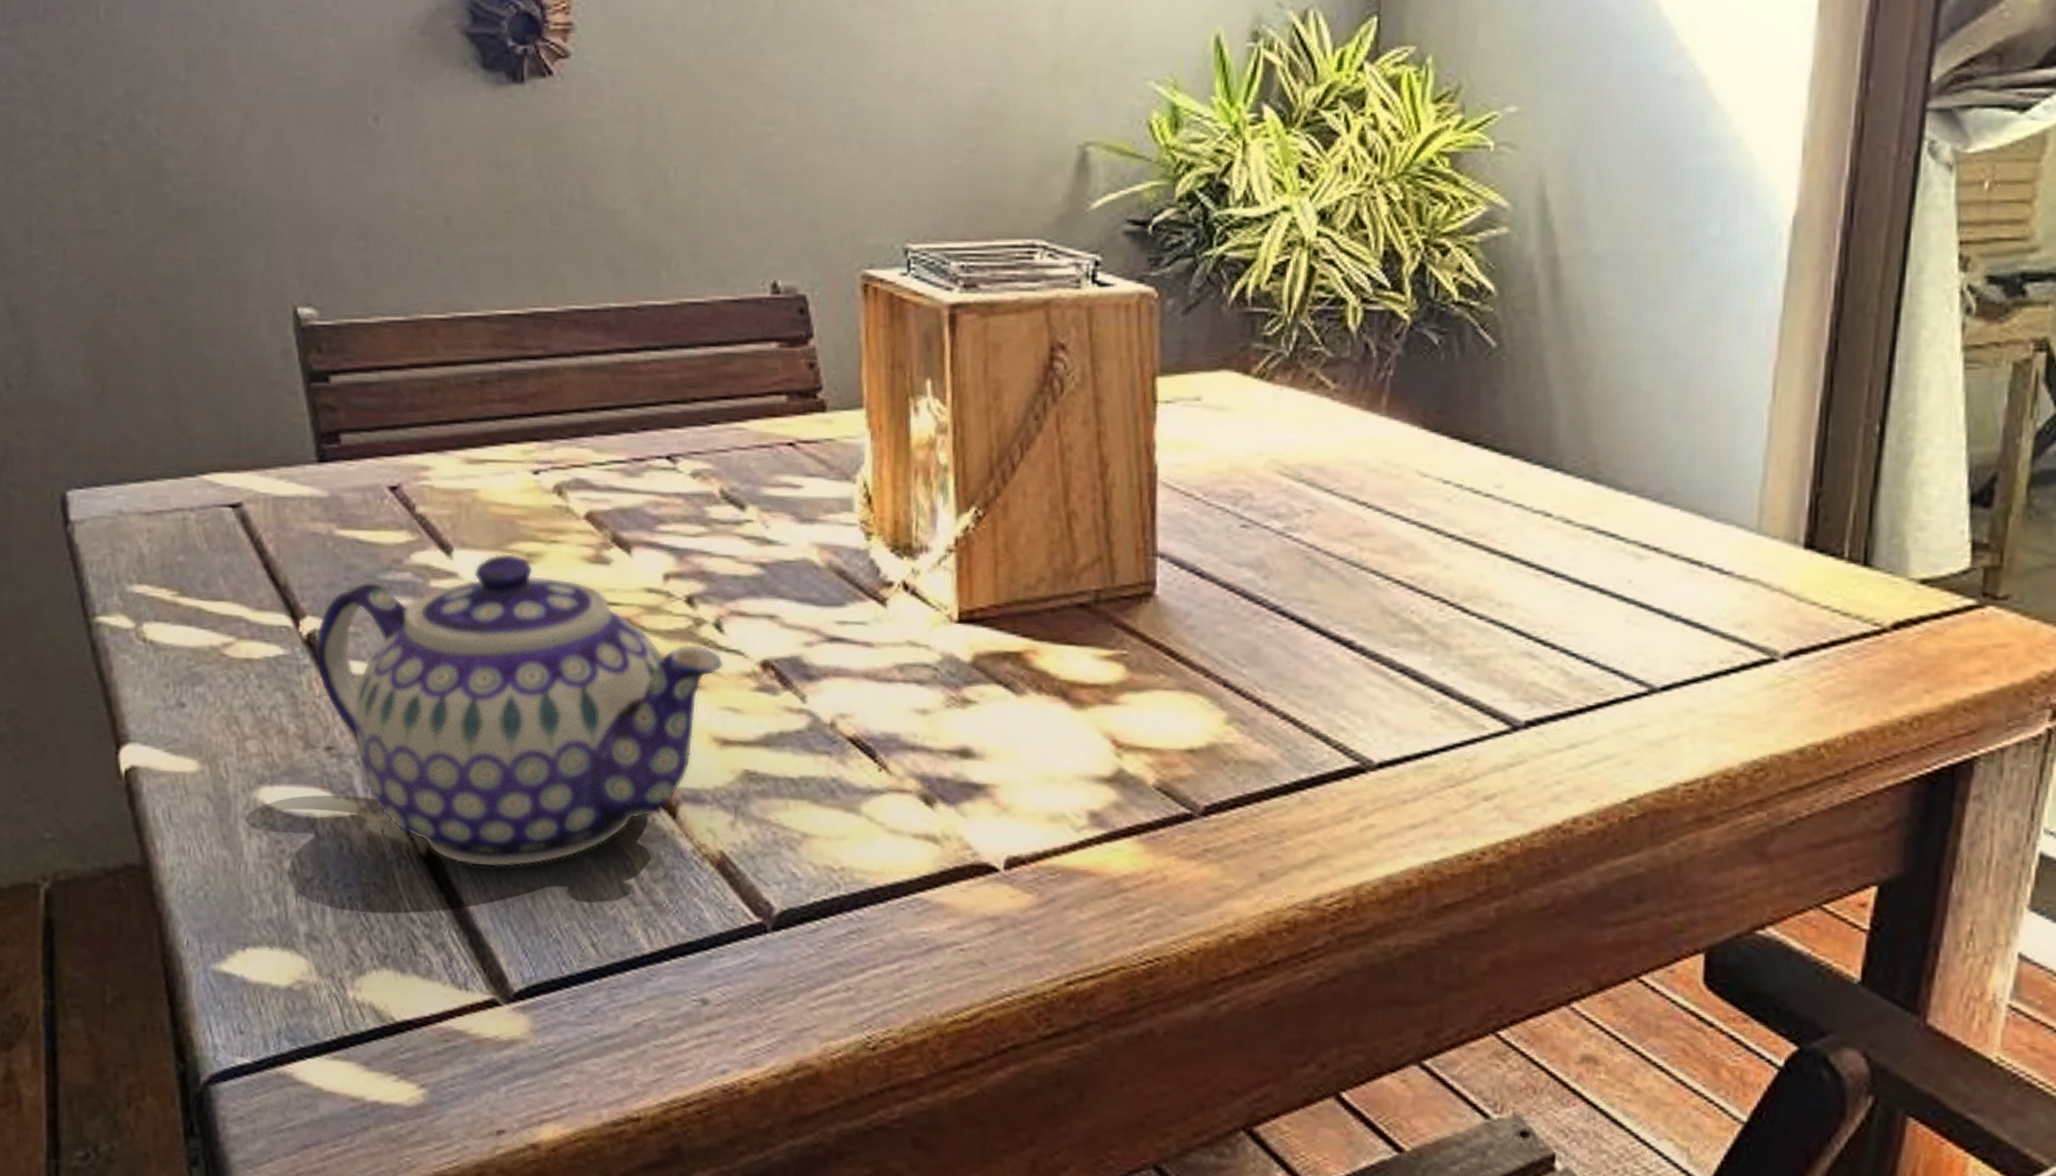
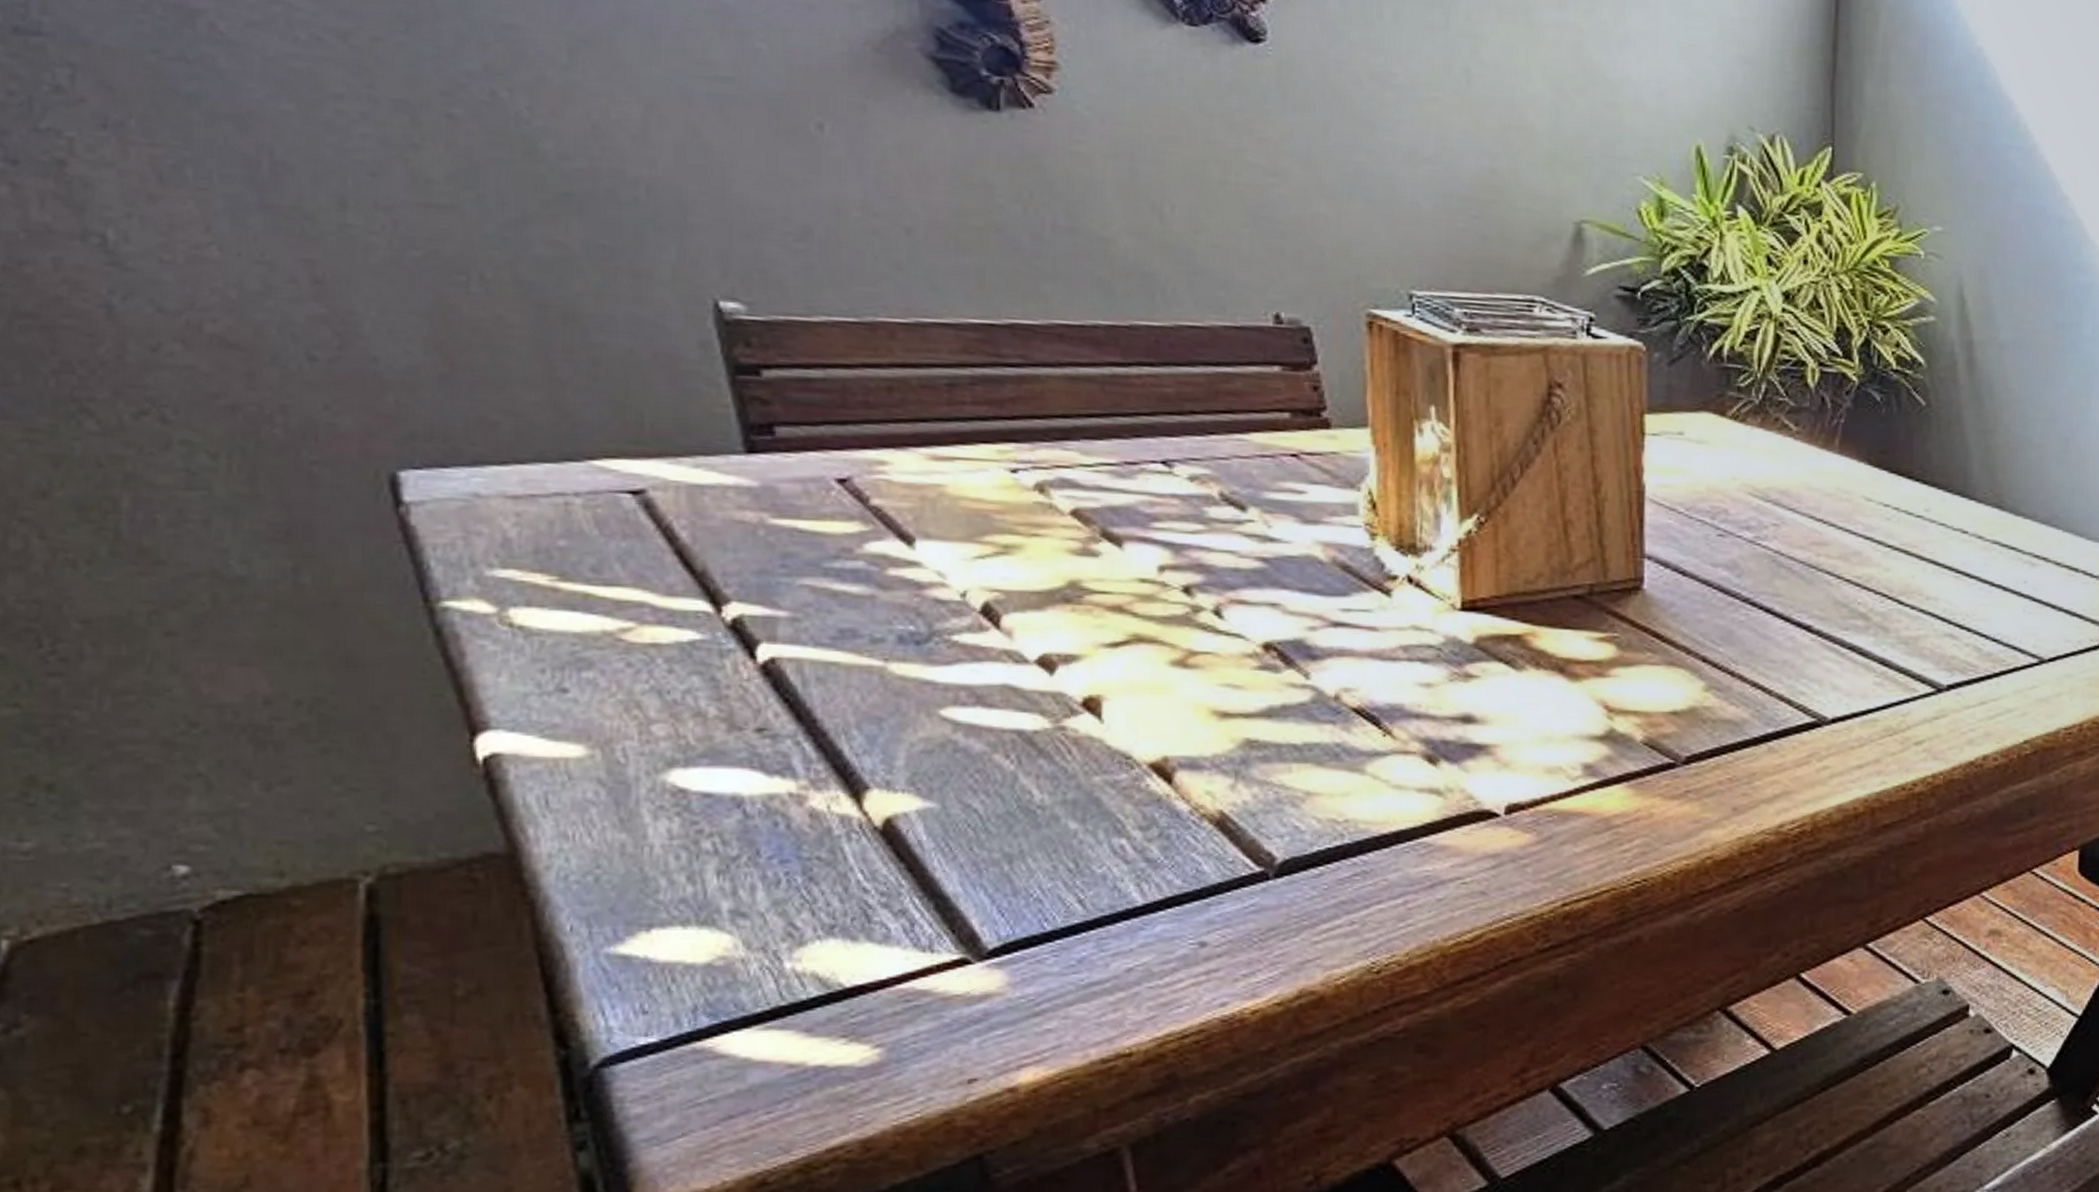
teapot: present [315,553,724,868] -> none [742,545,1223,837]

